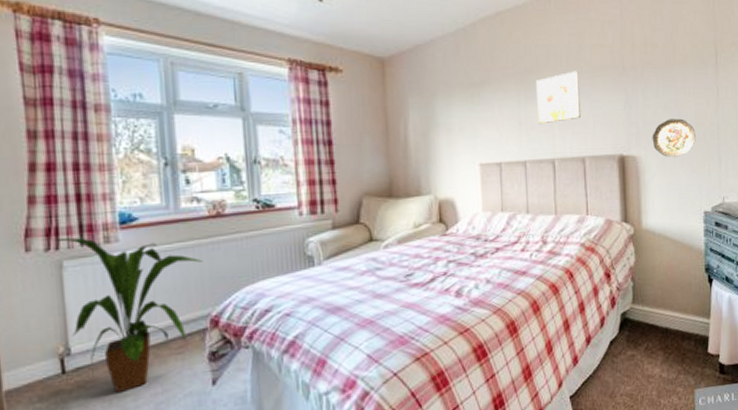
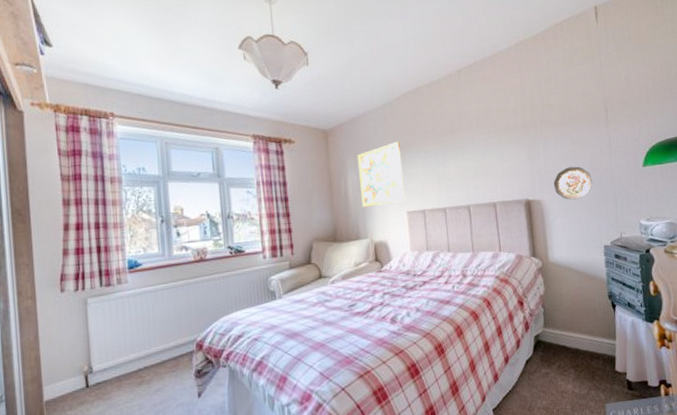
house plant: present [56,238,203,392] -> none [82,280,190,403]
wall art: none [420,77,478,157] -> present [357,141,406,208]
wall art: present [536,71,580,125] -> none [451,131,490,177]

